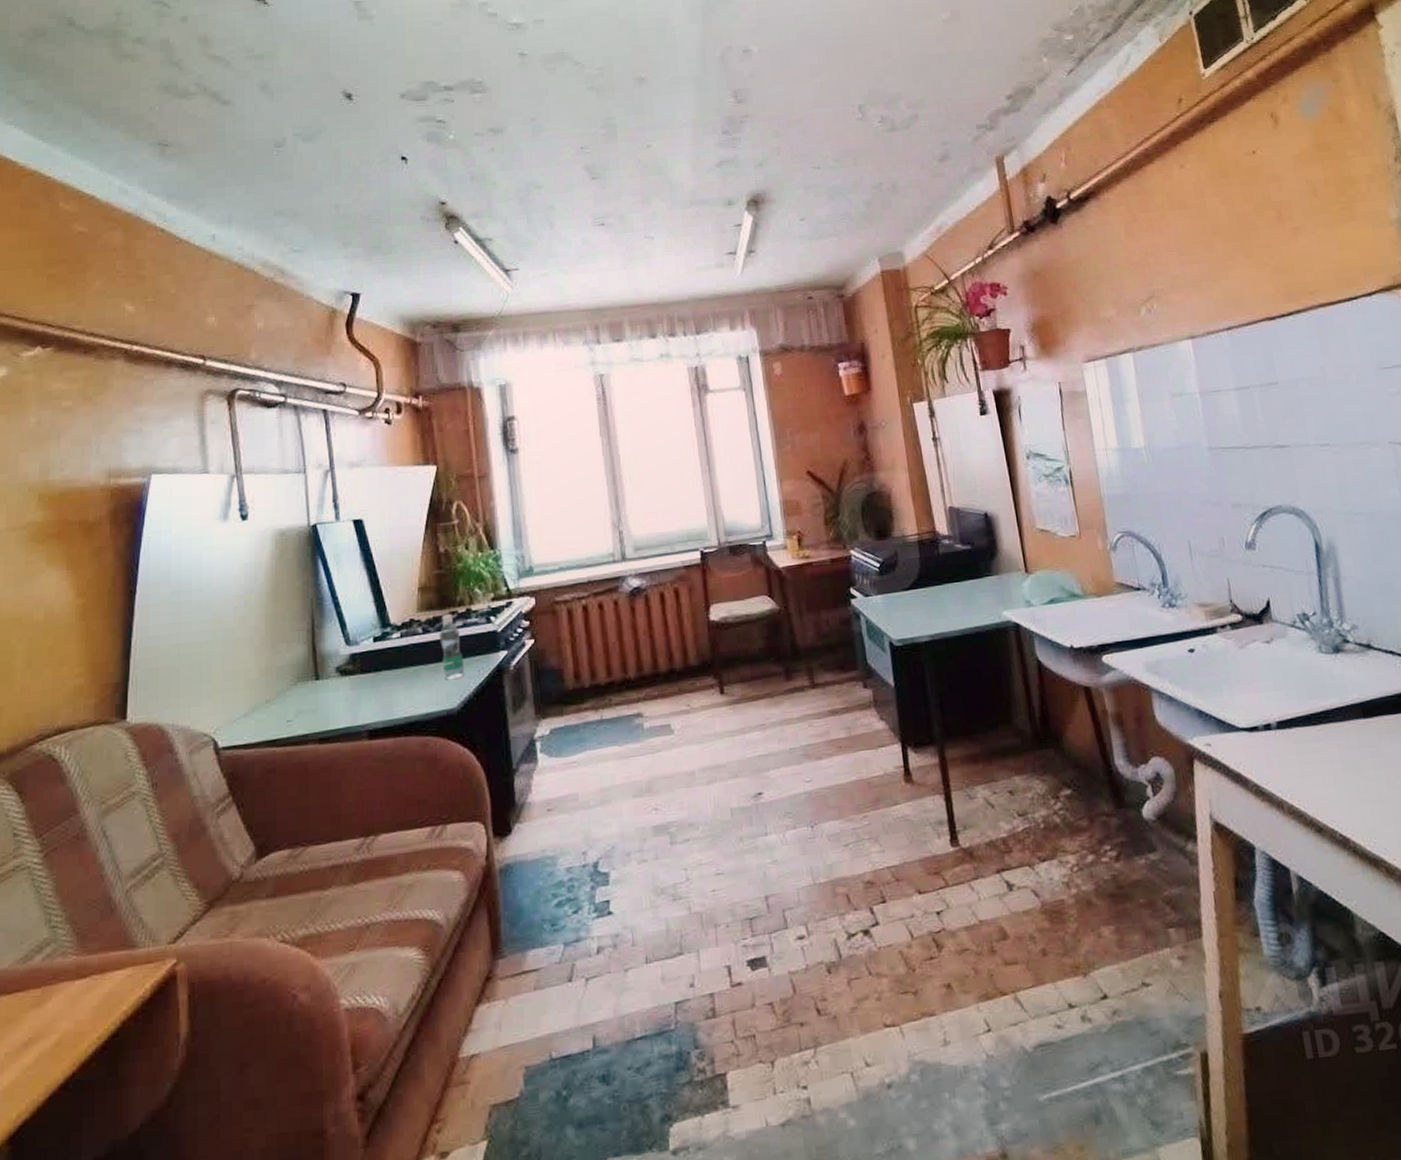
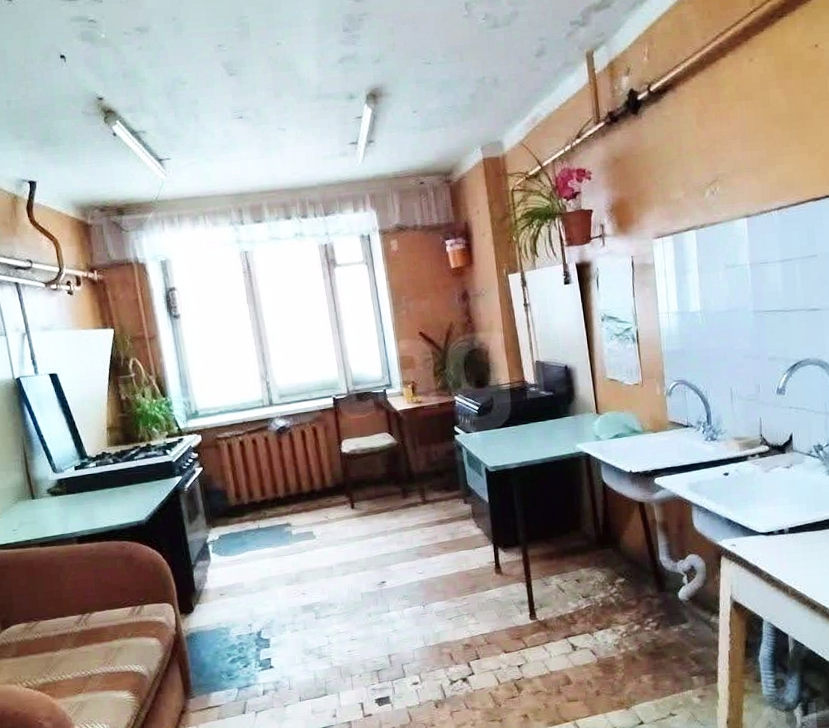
bottle: present [439,613,465,680] -> none [126,448,149,499]

